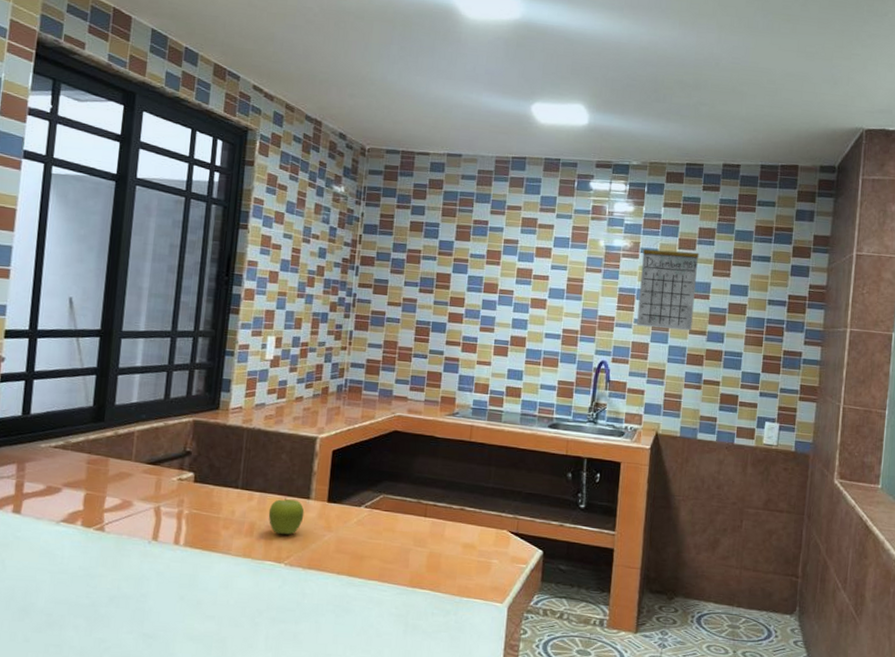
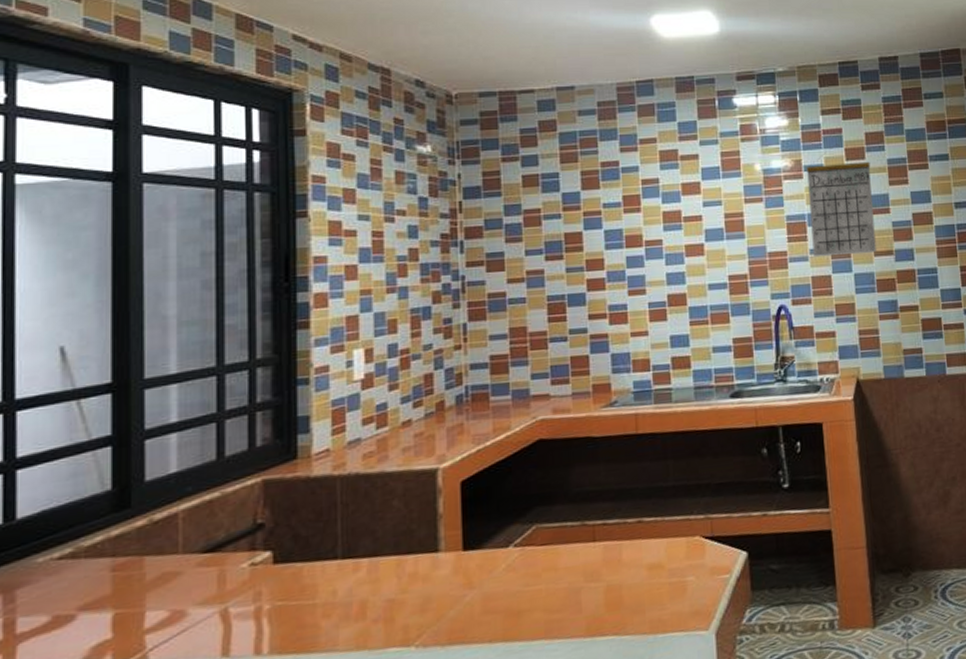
fruit: present [268,497,305,535] -> none [384,556,434,608]

